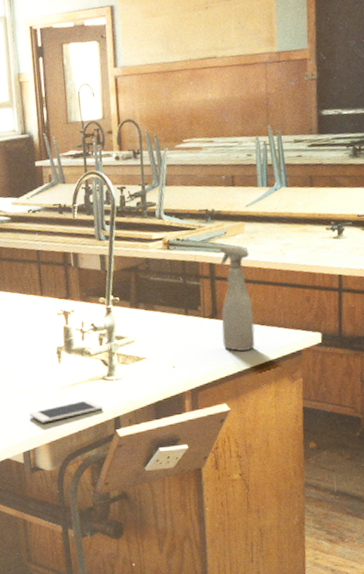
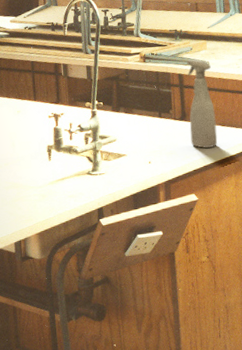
cell phone: present [29,400,103,423] -> none [21,193,88,215]

